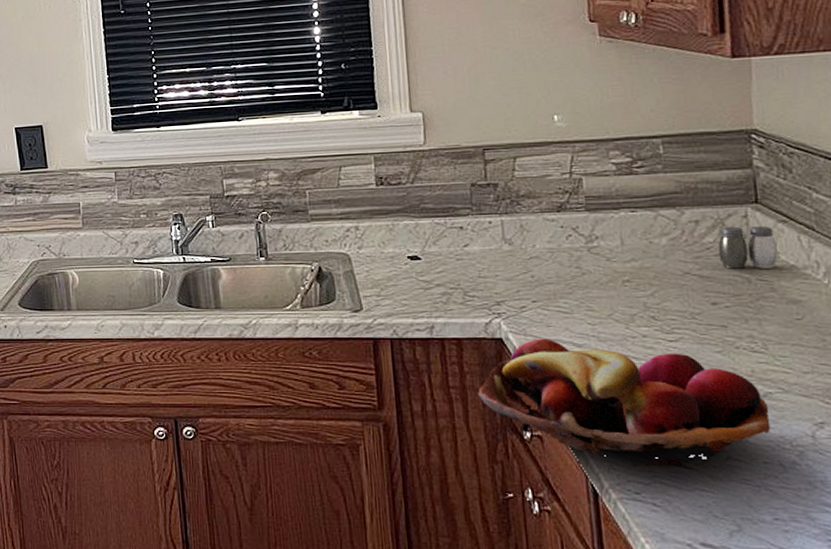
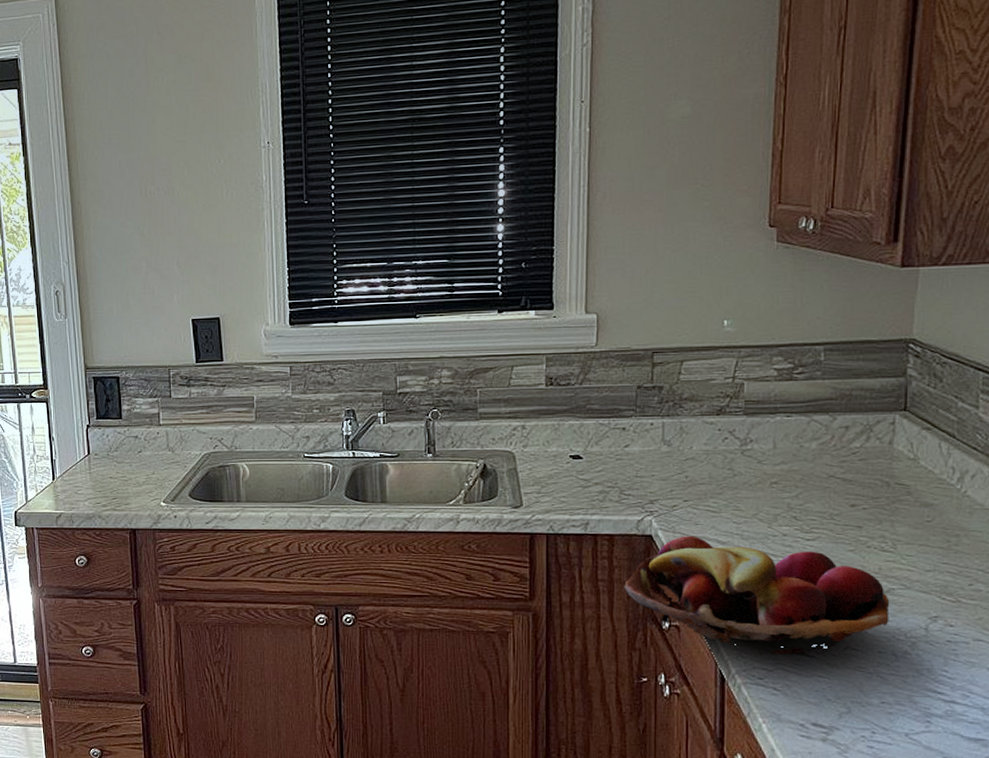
salt and pepper shaker: present [718,225,778,269] -> none [863,432,918,473]

